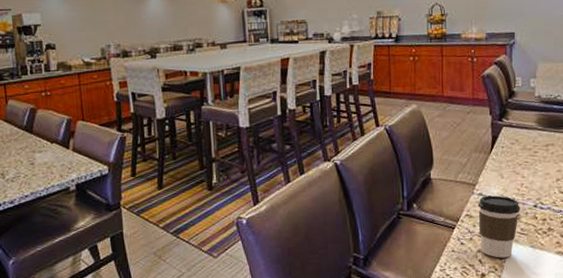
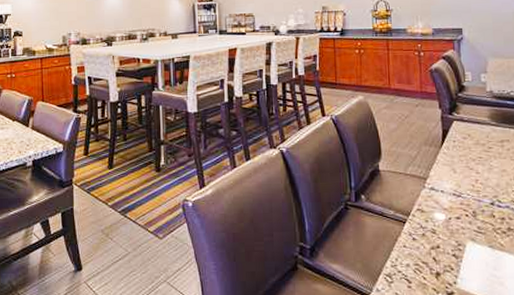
coffee cup: present [478,195,520,258] -> none [430,190,476,257]

